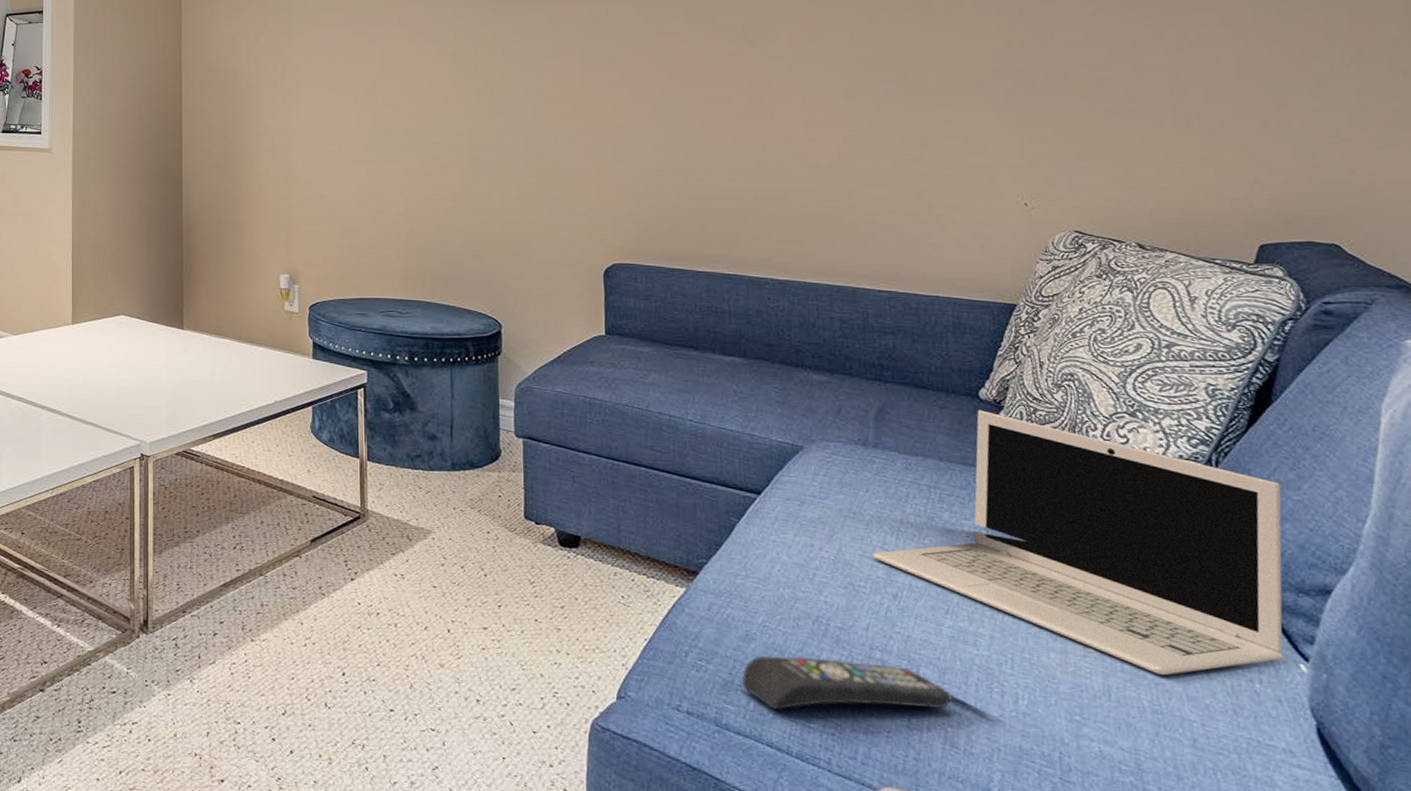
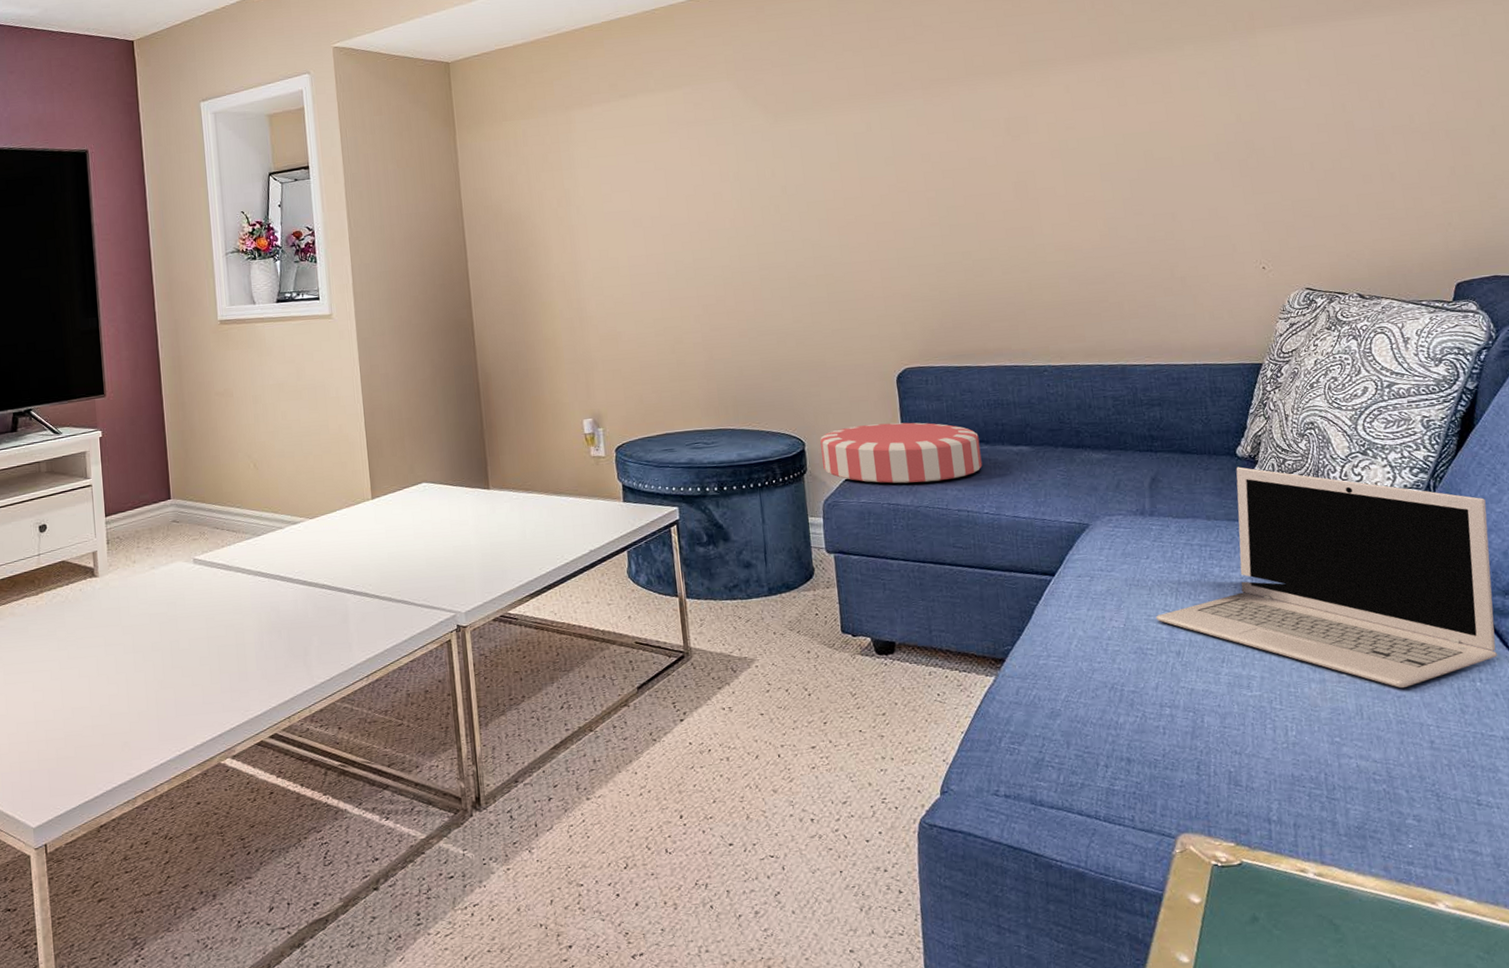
cushion: none [518,315,690,381] -> present [820,422,983,484]
remote control: present [741,655,953,710] -> none [1051,719,1233,780]

